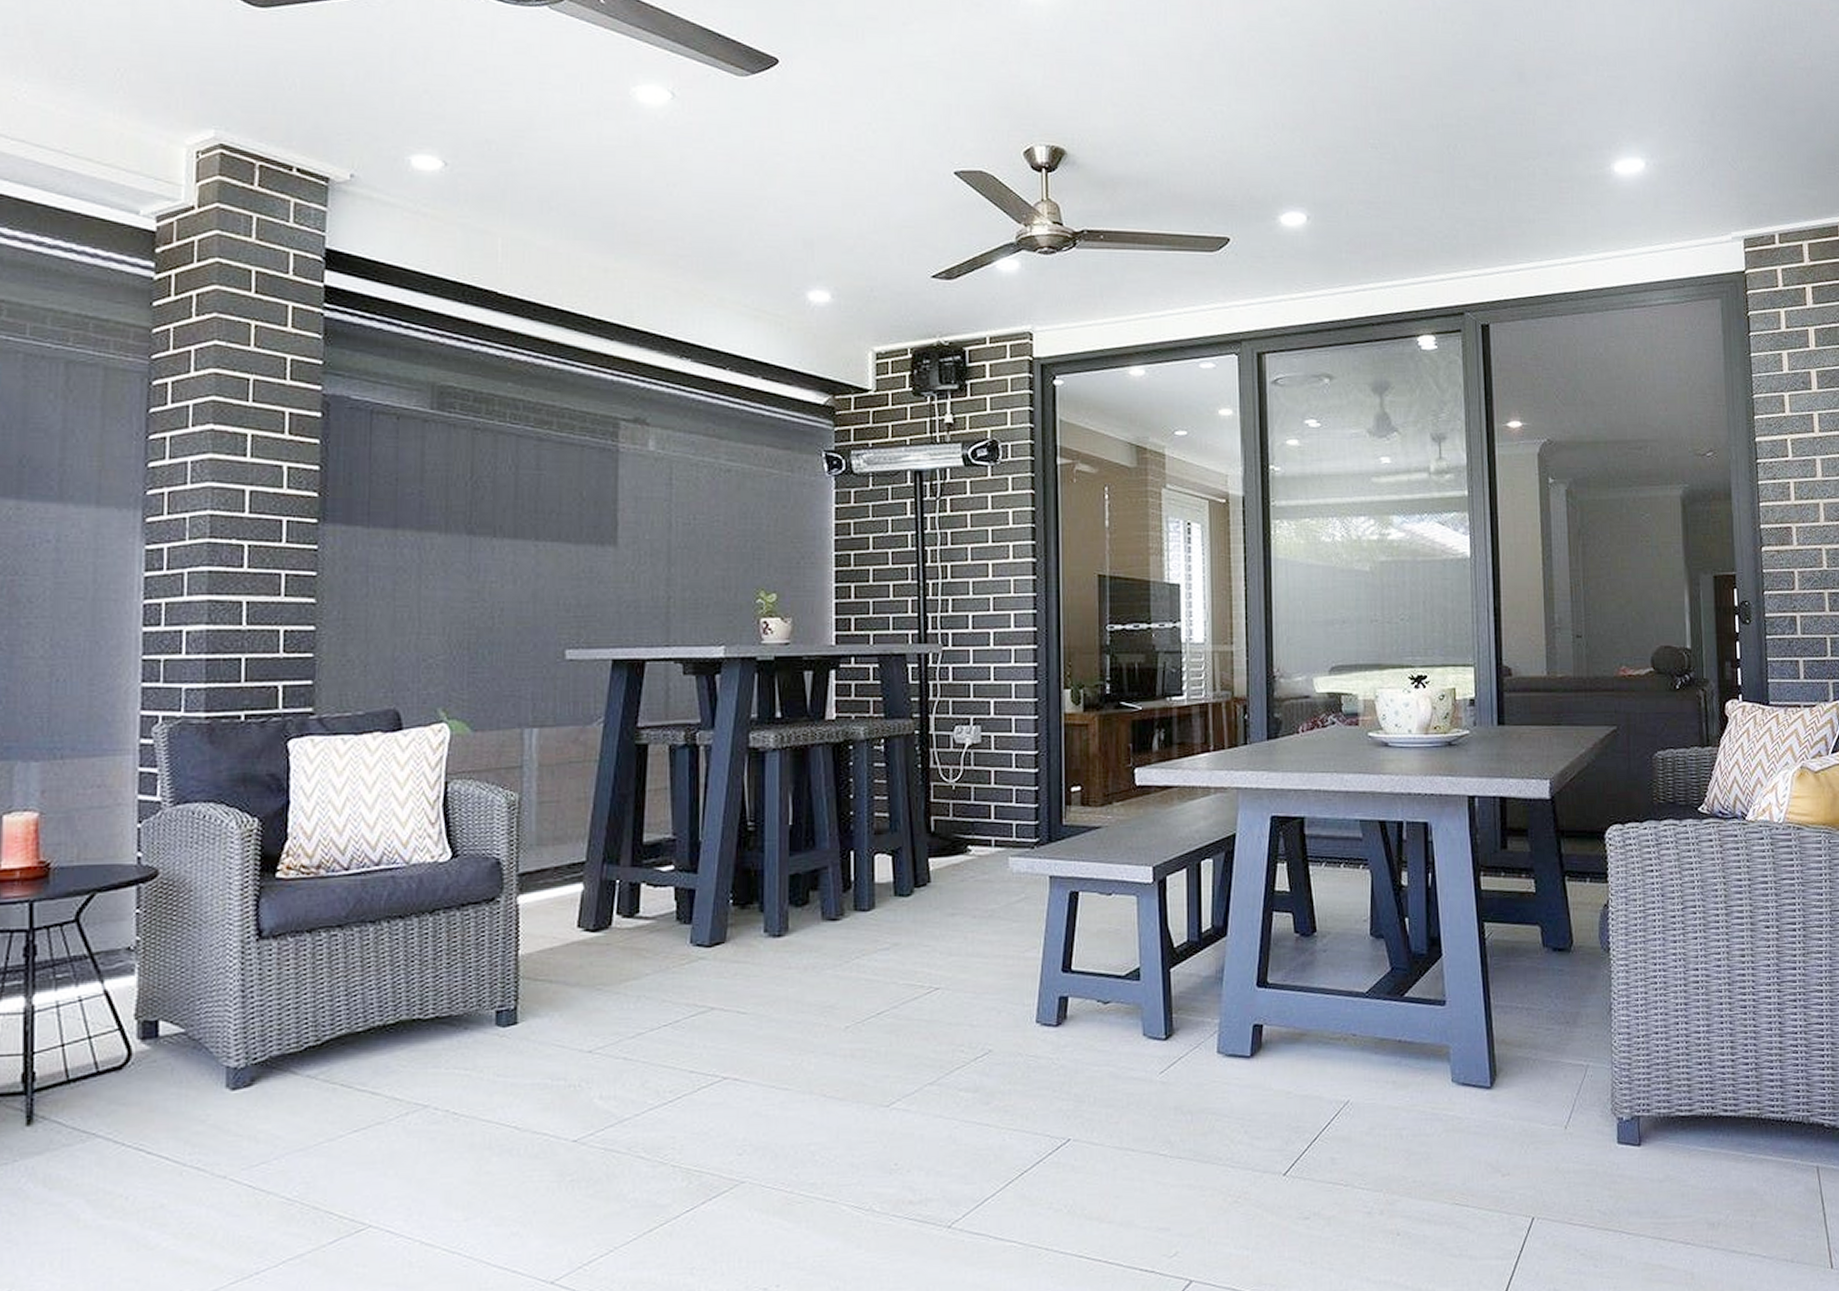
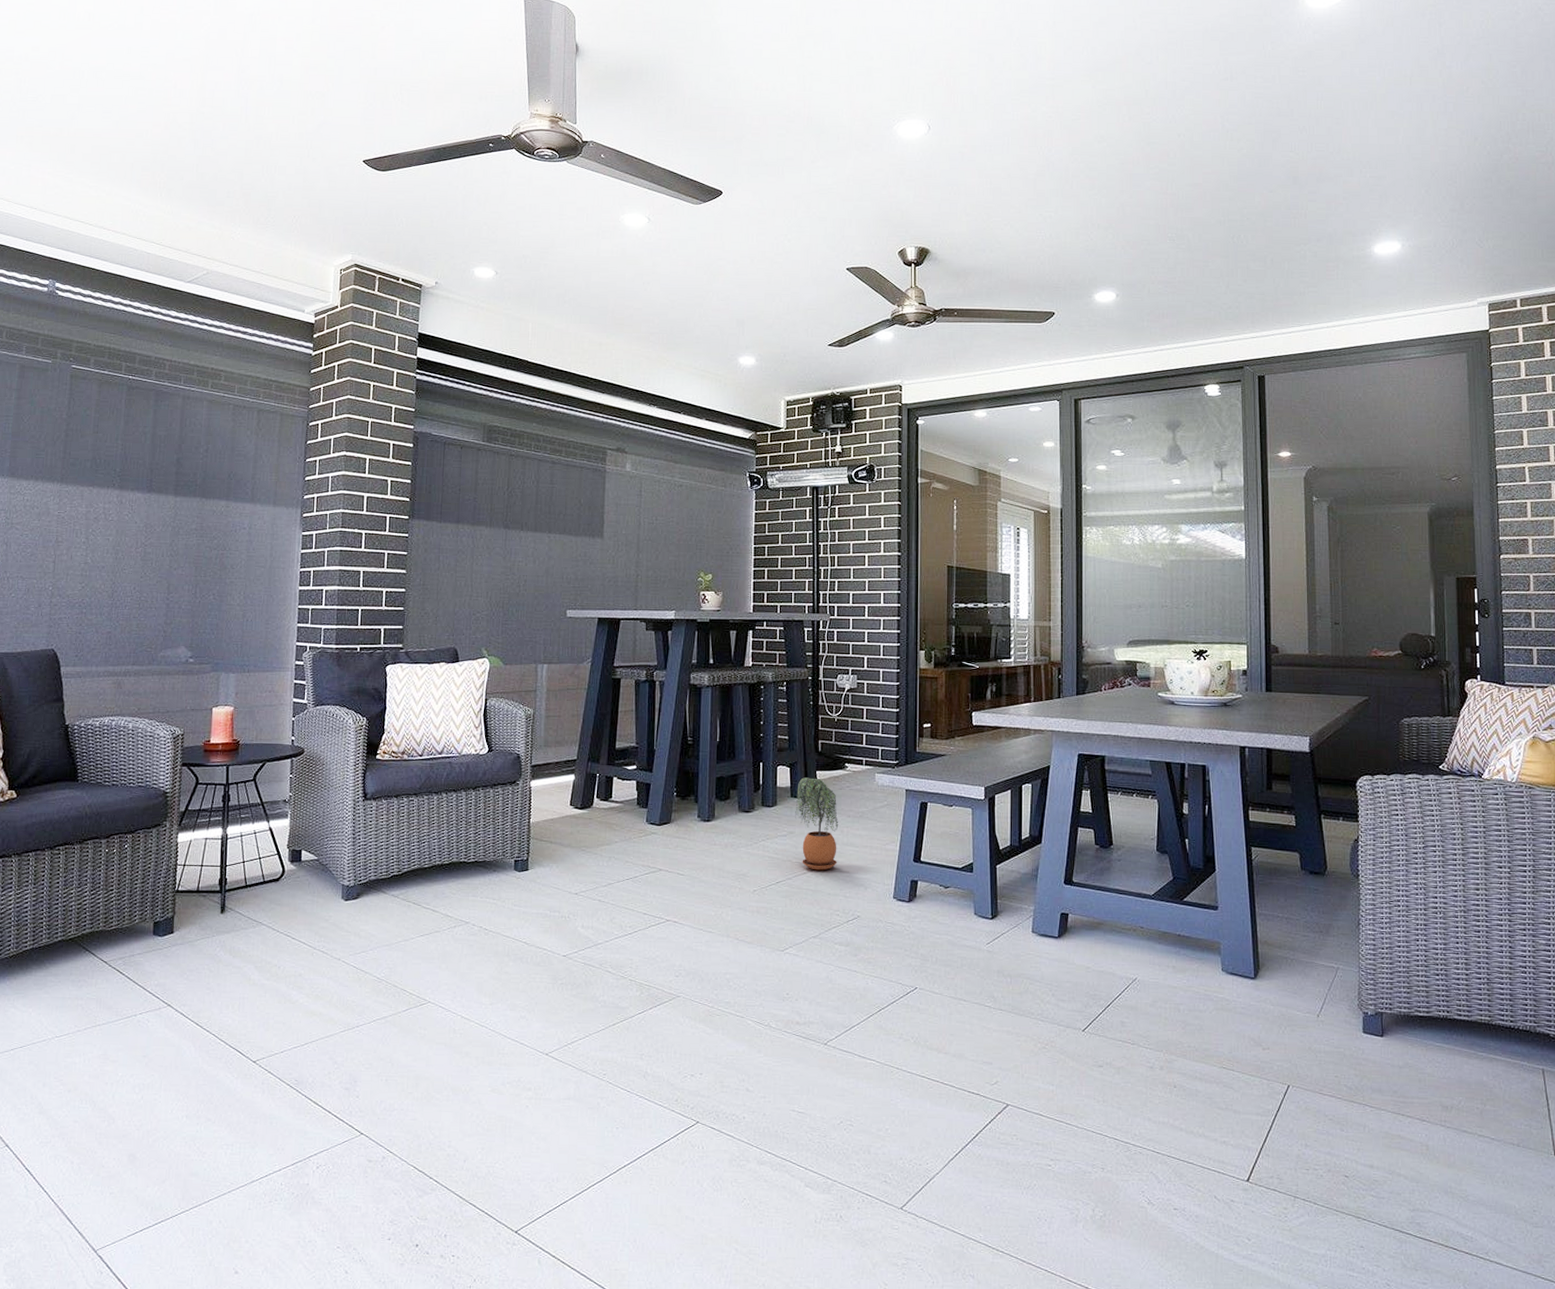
potted plant: none [901,866,961,993] -> present [795,776,839,871]

